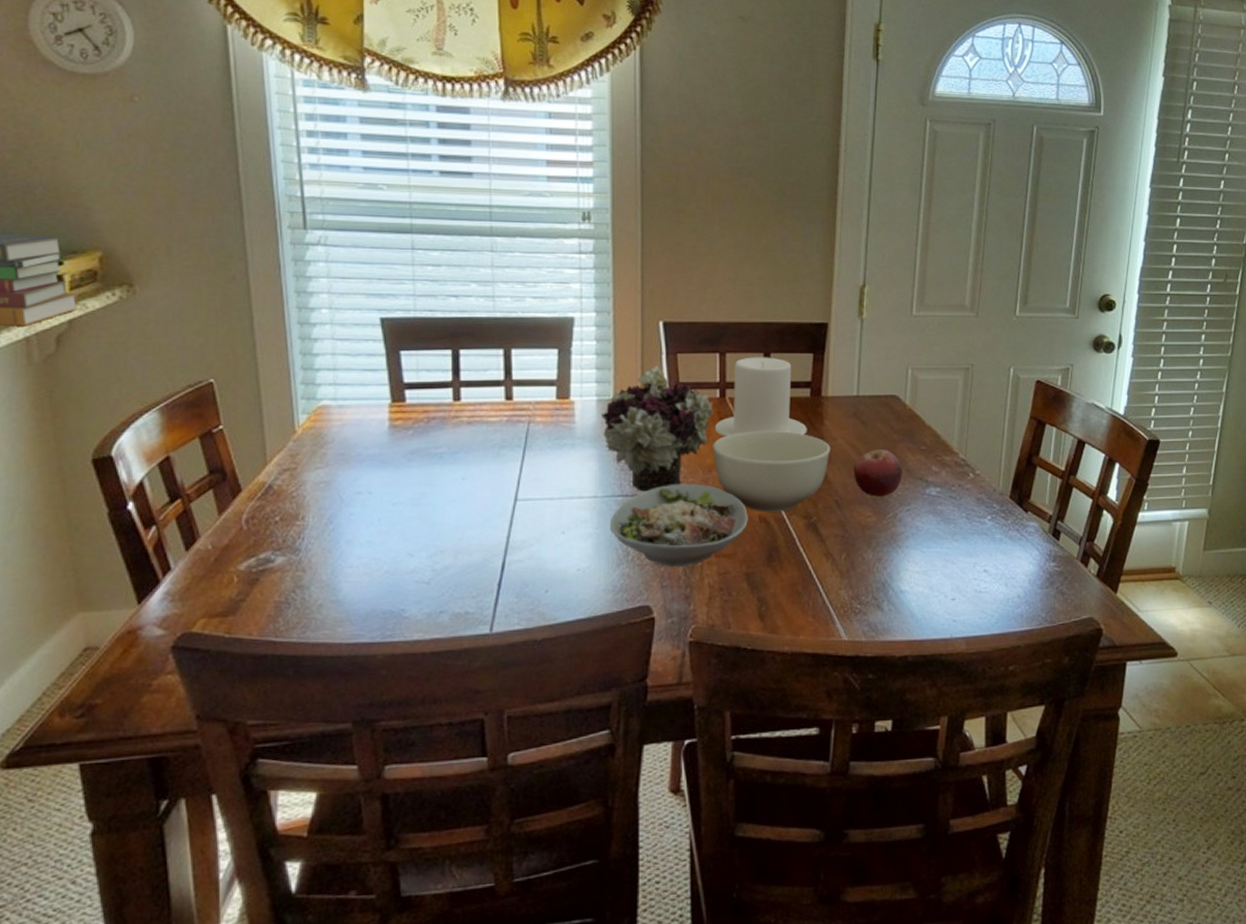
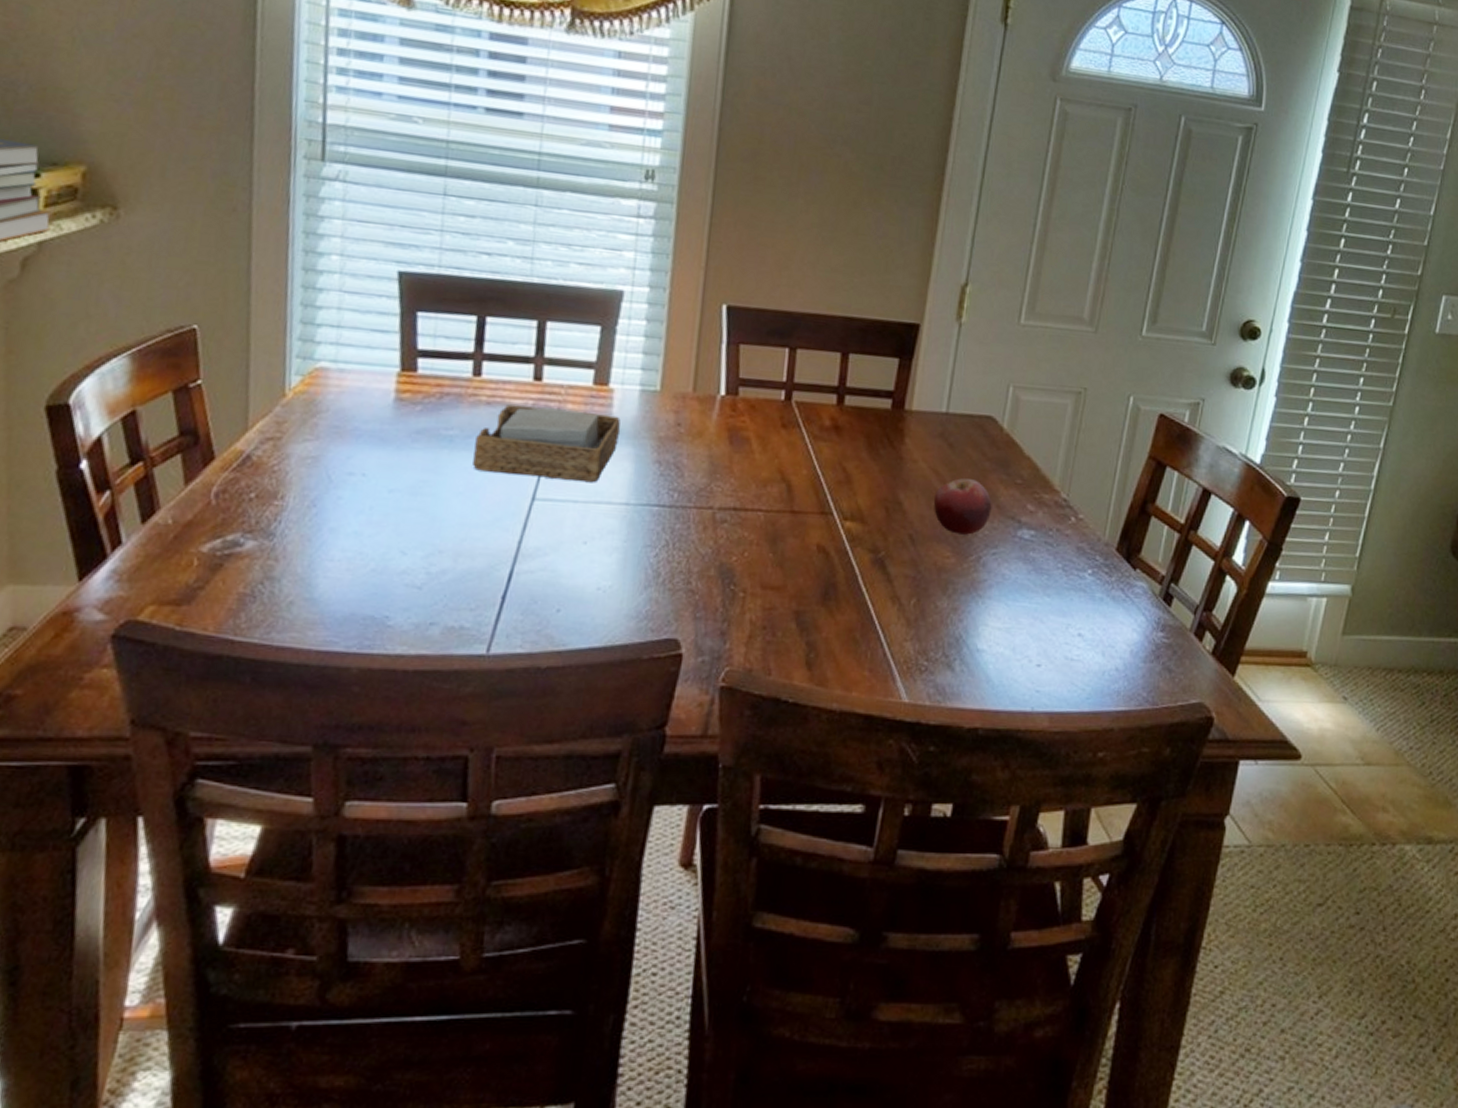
napkin holder: none [461,422,584,483] -> present [473,404,621,483]
flower arrangement: present [600,365,713,492] -> none [643,355,776,504]
salad: present [609,483,748,568] -> none [639,497,805,598]
bowl: present [713,431,831,512] -> none [770,443,910,542]
candle: present [715,357,807,438] -> none [776,355,884,453]

